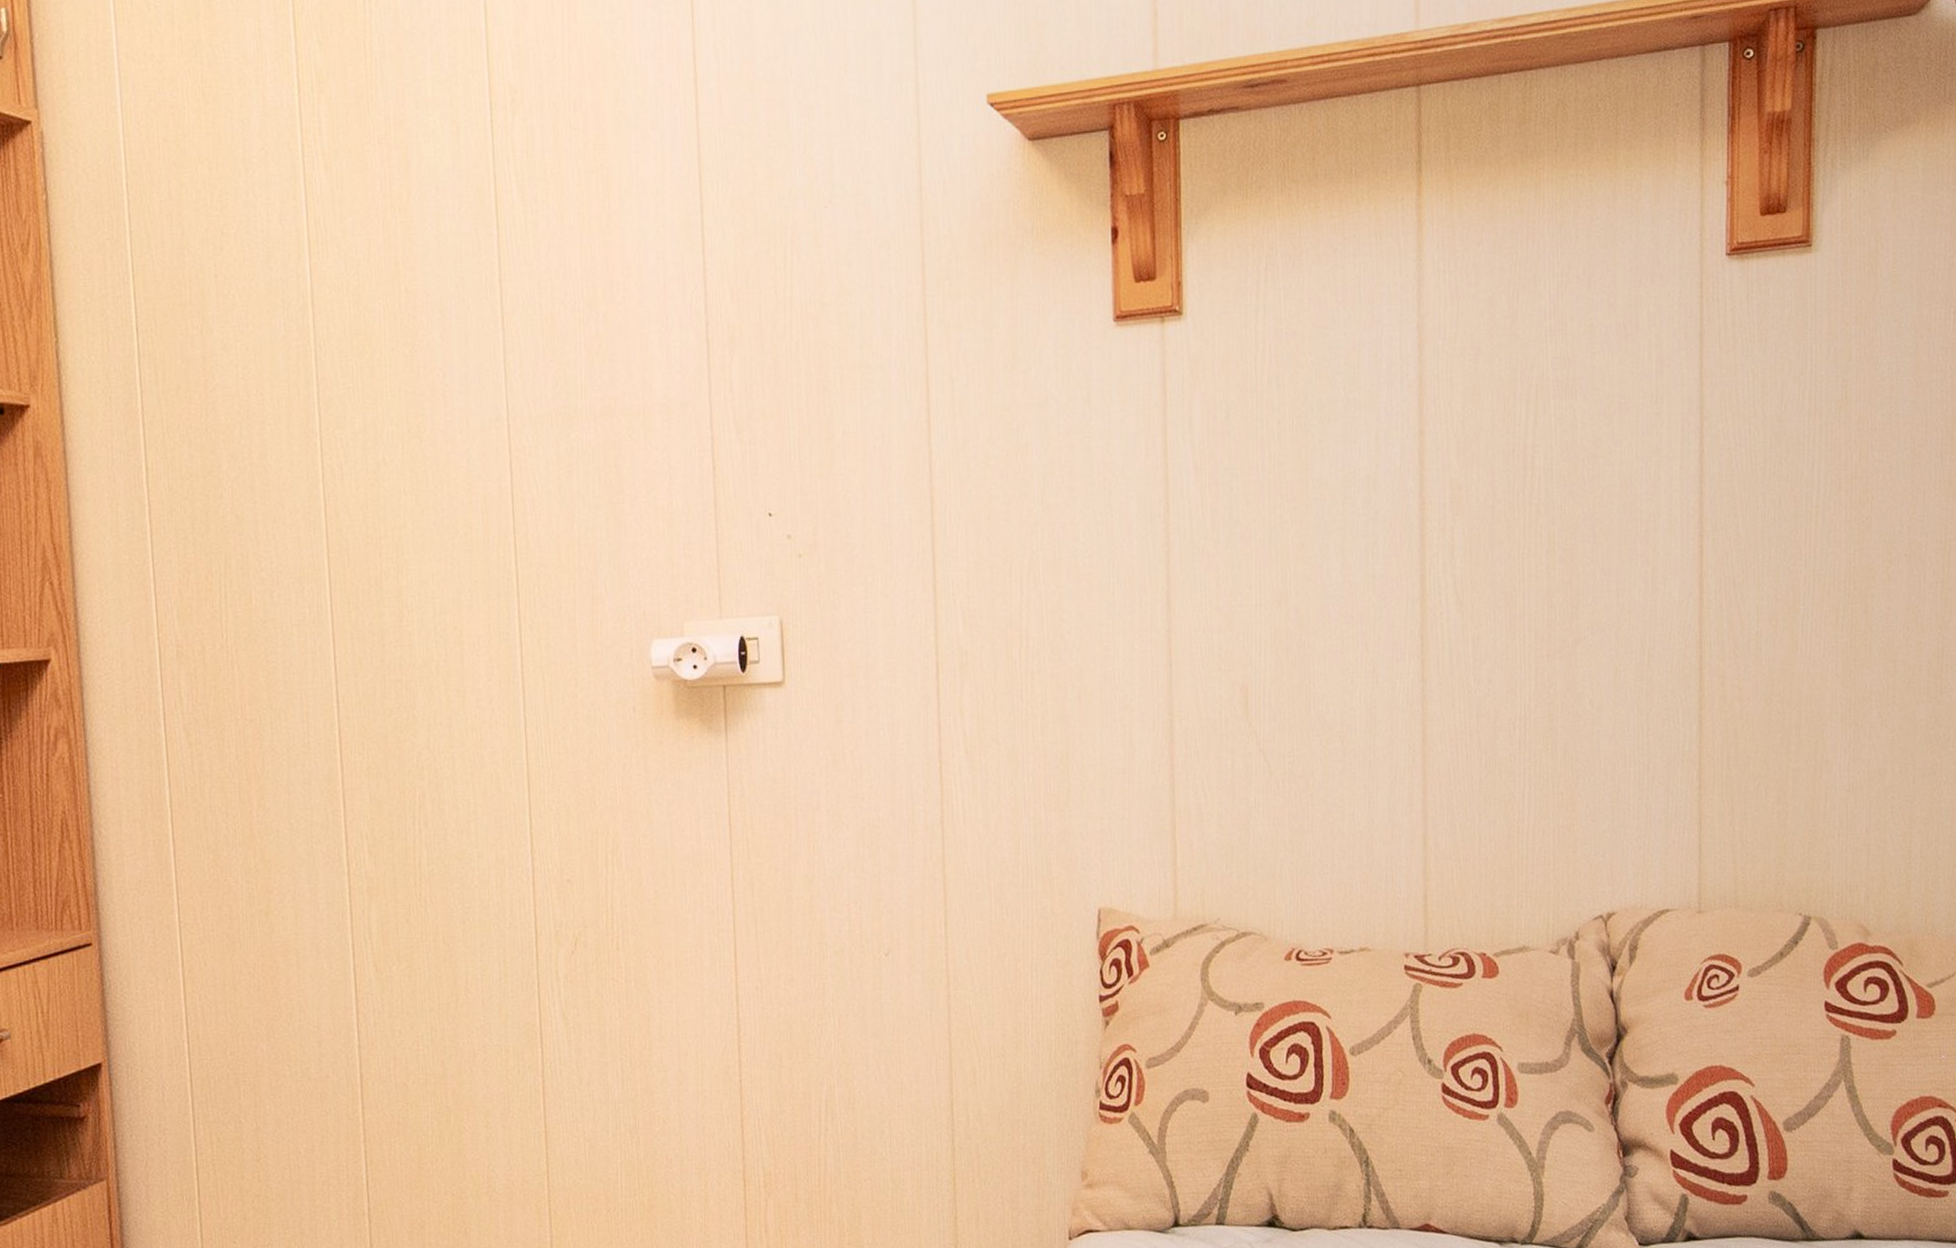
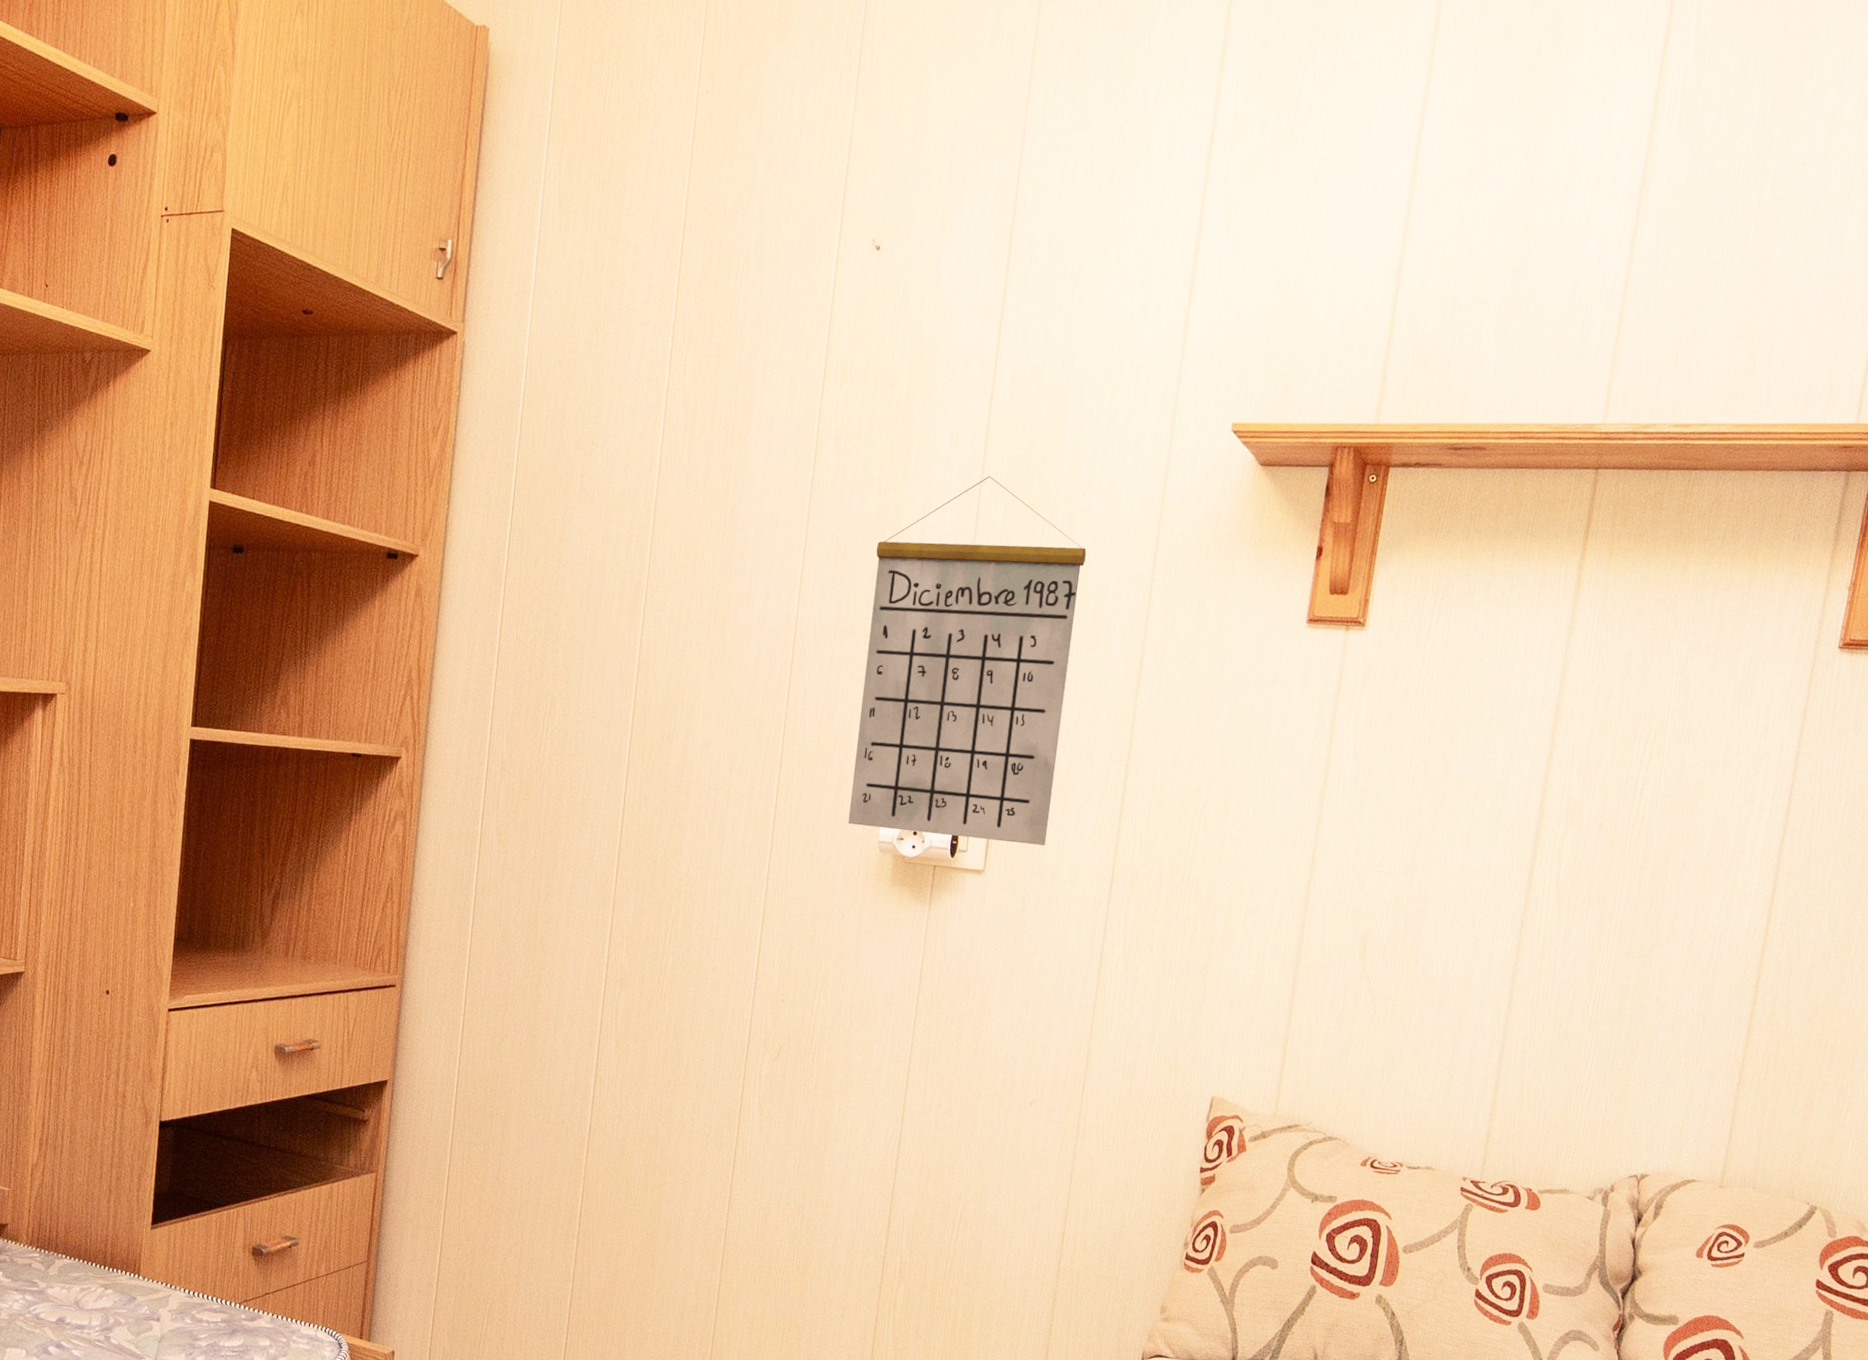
calendar: none [589,202,851,653] -> present [848,476,1086,846]

